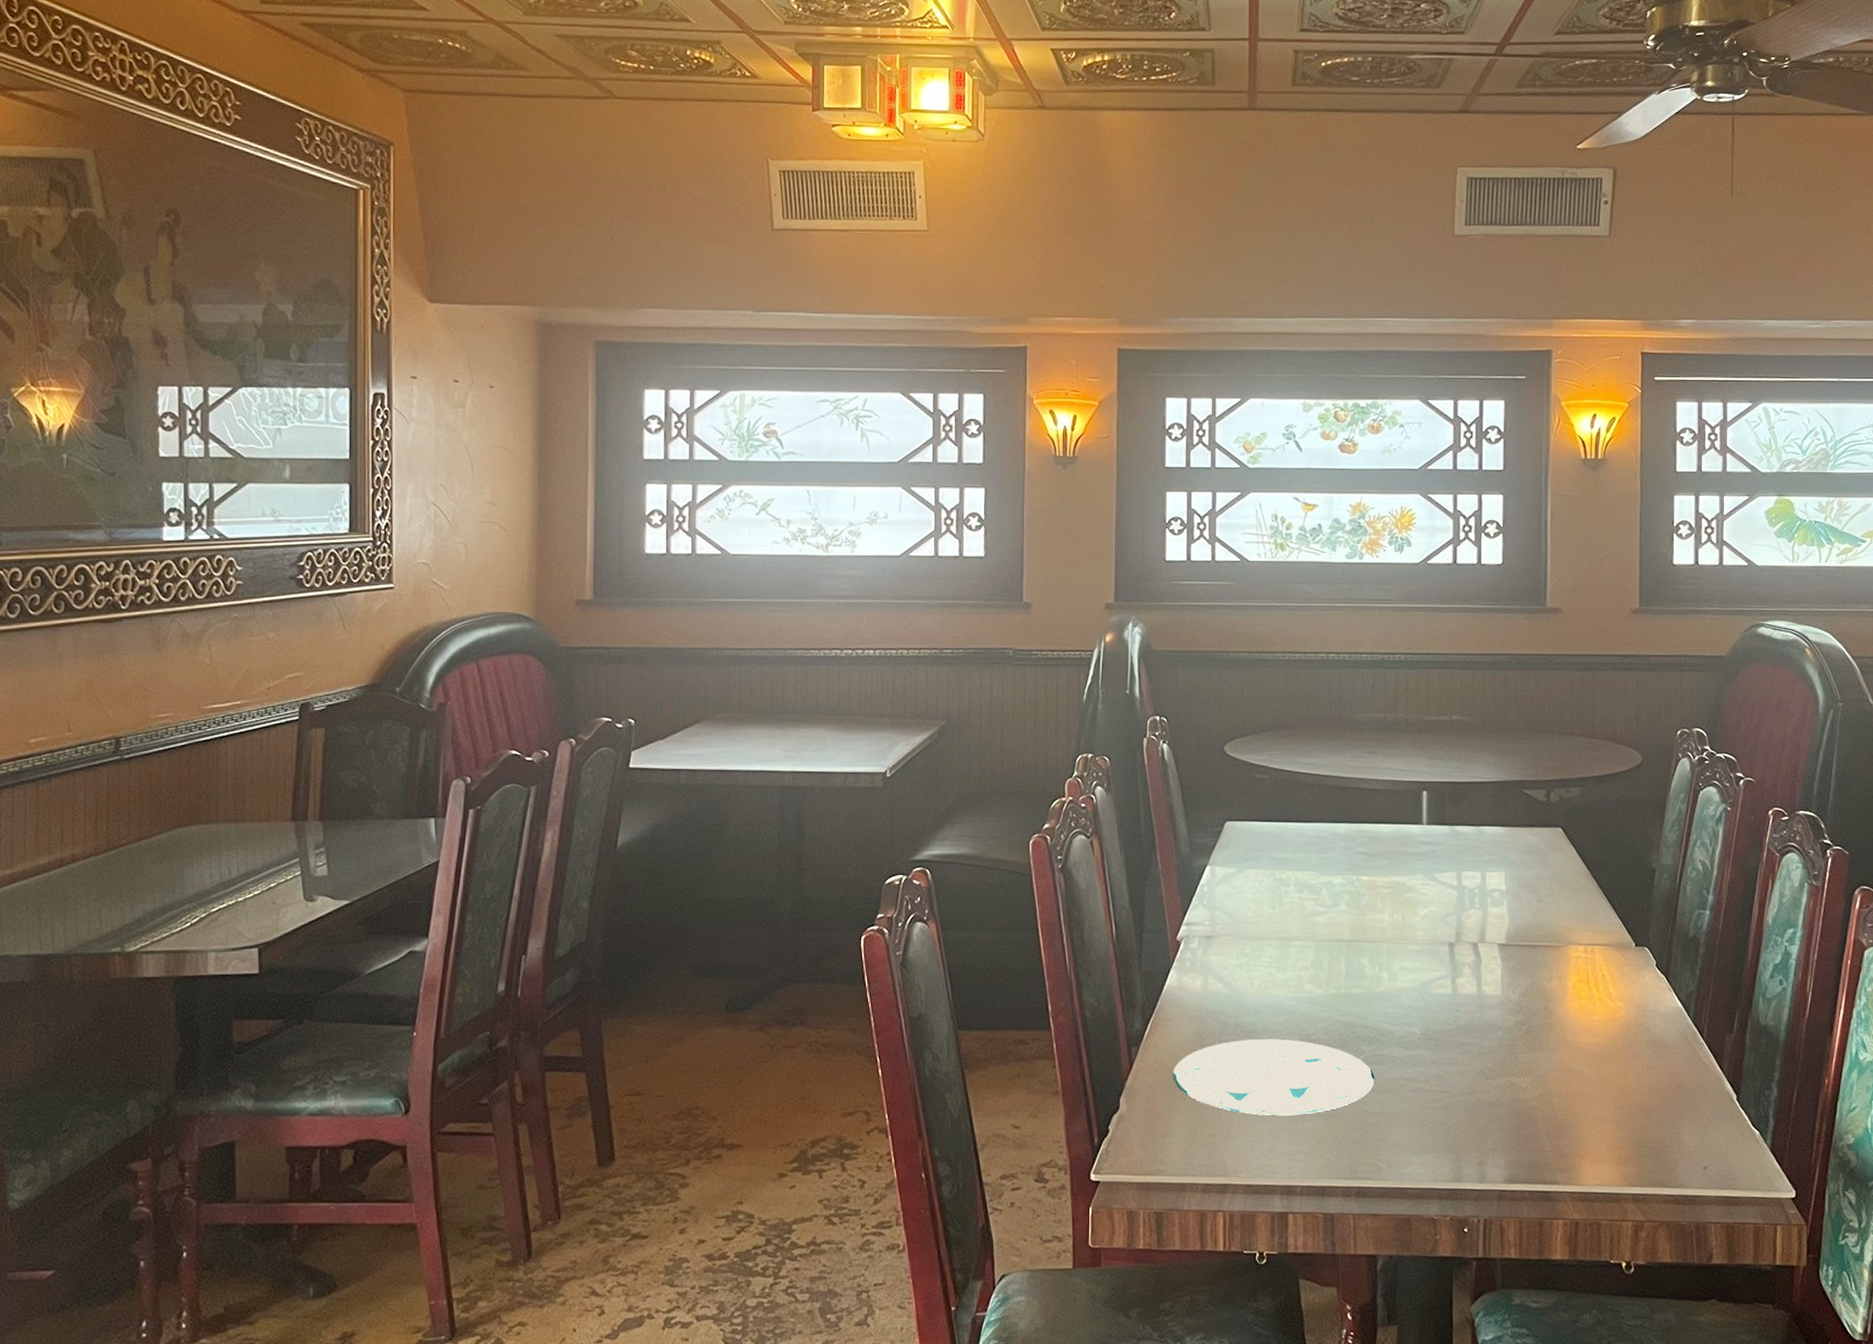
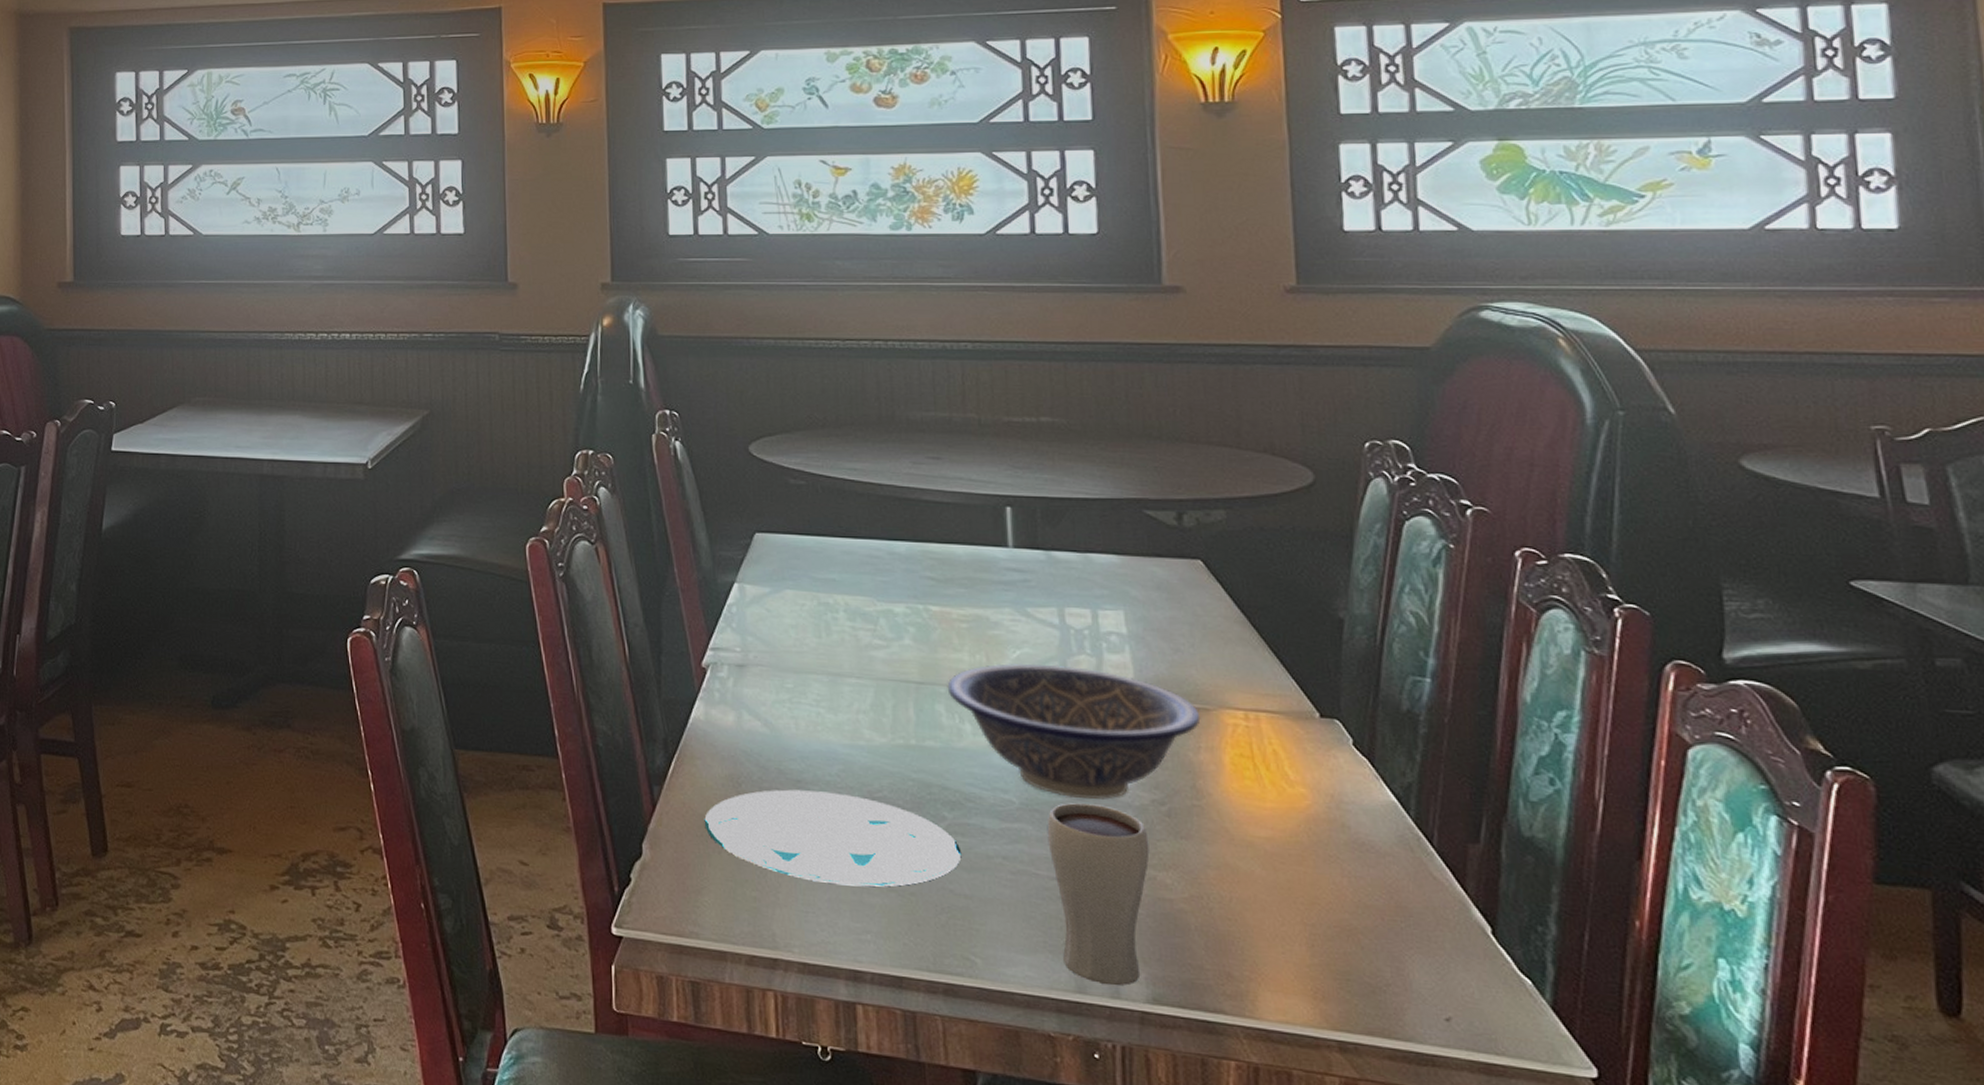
decorative bowl: none [1371,918,1554,1025] -> present [947,663,1201,799]
drinking glass: none [1439,1029,1512,1173] -> present [1047,803,1150,986]

